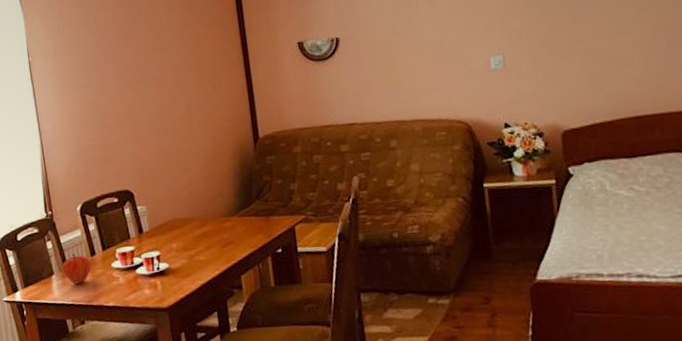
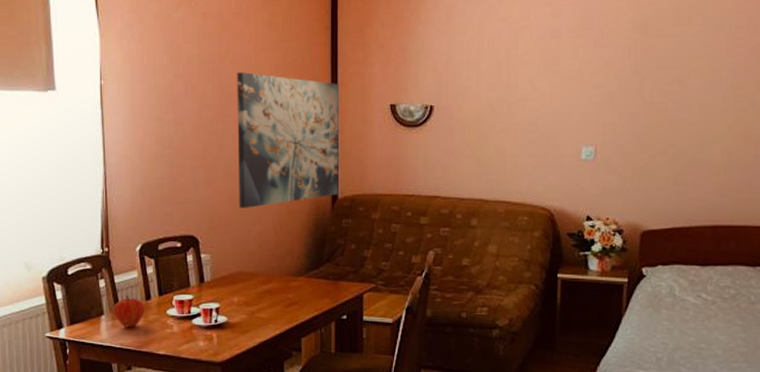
wall art: none [151,29,259,159] -> present [237,72,339,209]

